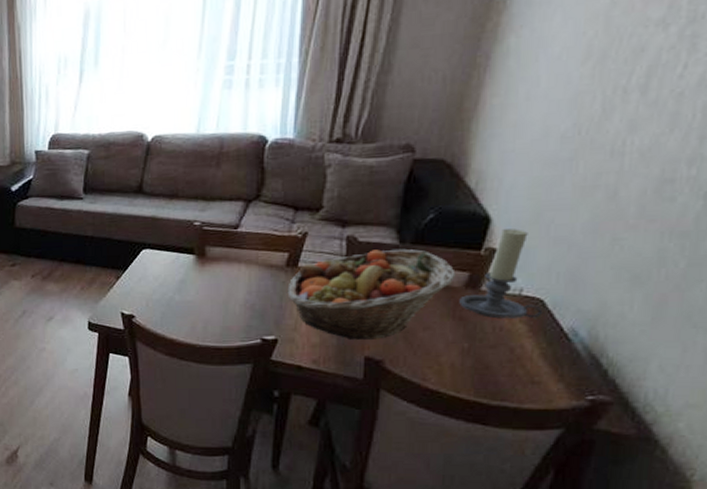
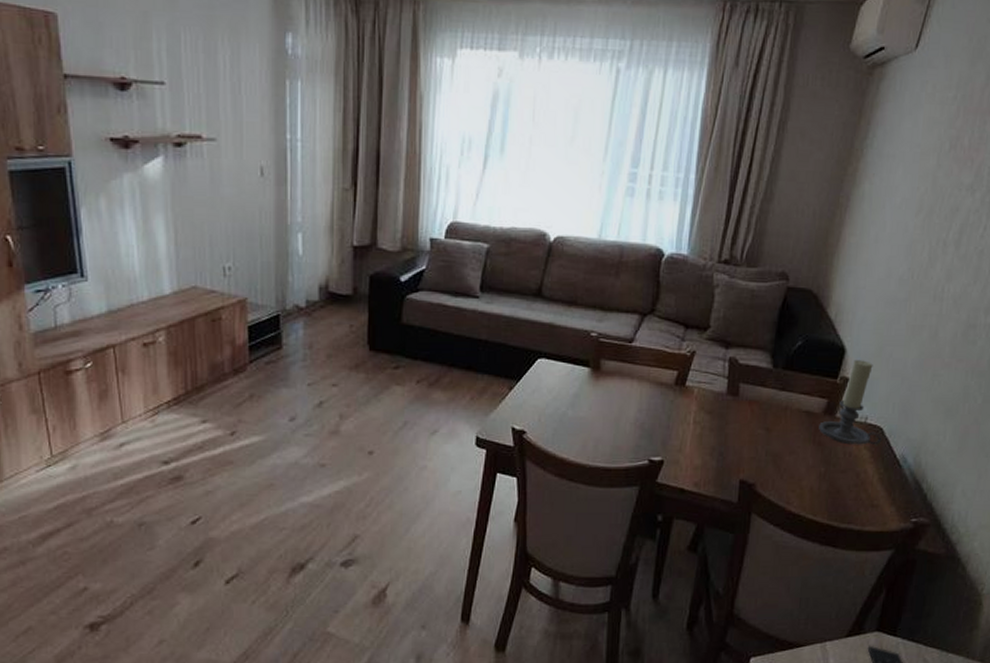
fruit basket: present [287,248,456,340] -> none [675,373,817,462]

